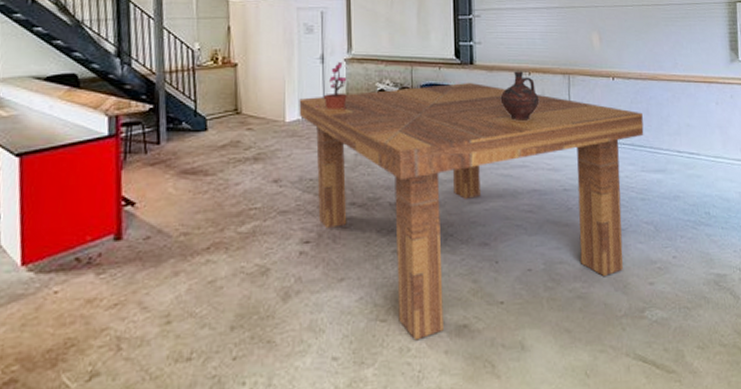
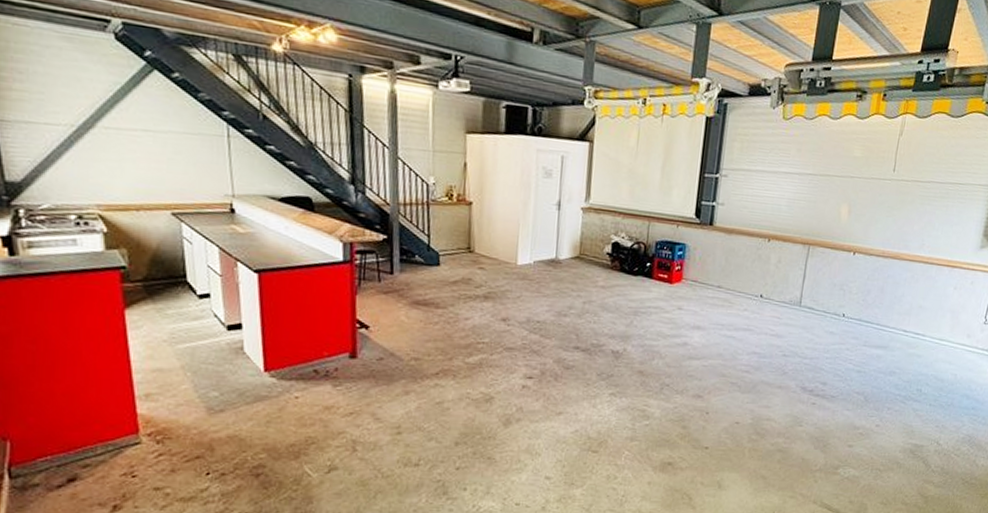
dining table: present [299,83,644,341] -> none [531,242,877,471]
potted plant: present [315,61,347,111] -> none [548,209,582,259]
ceramic jug: present [500,71,540,121] -> none [735,236,775,287]

